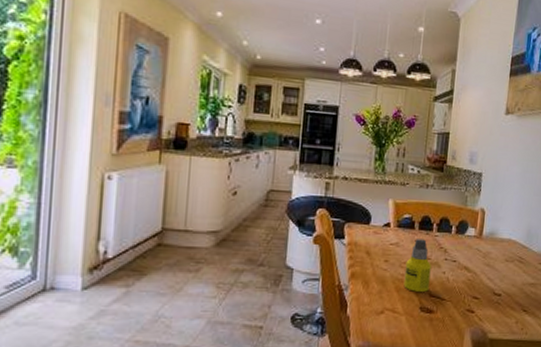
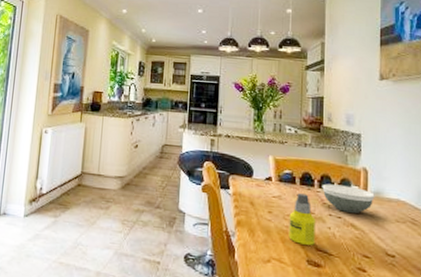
bowl: none [440,227,489,257] -> present [322,183,375,214]

